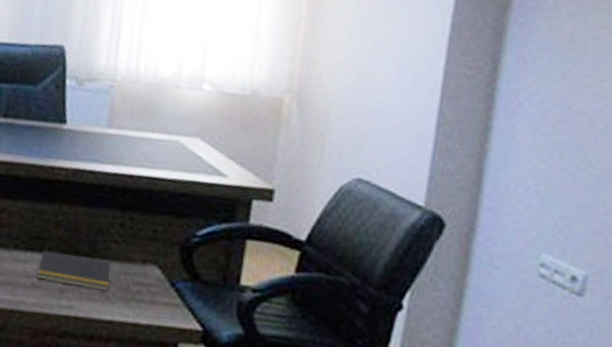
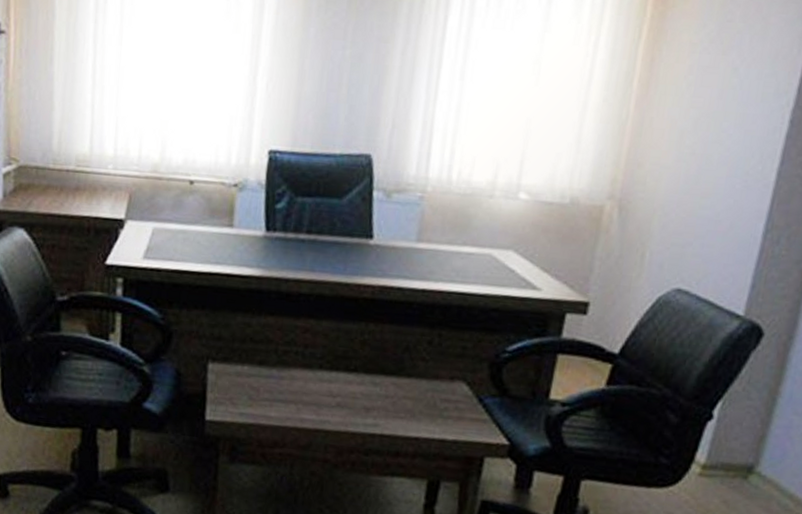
notepad: present [37,250,111,291] -> none [342,369,418,409]

